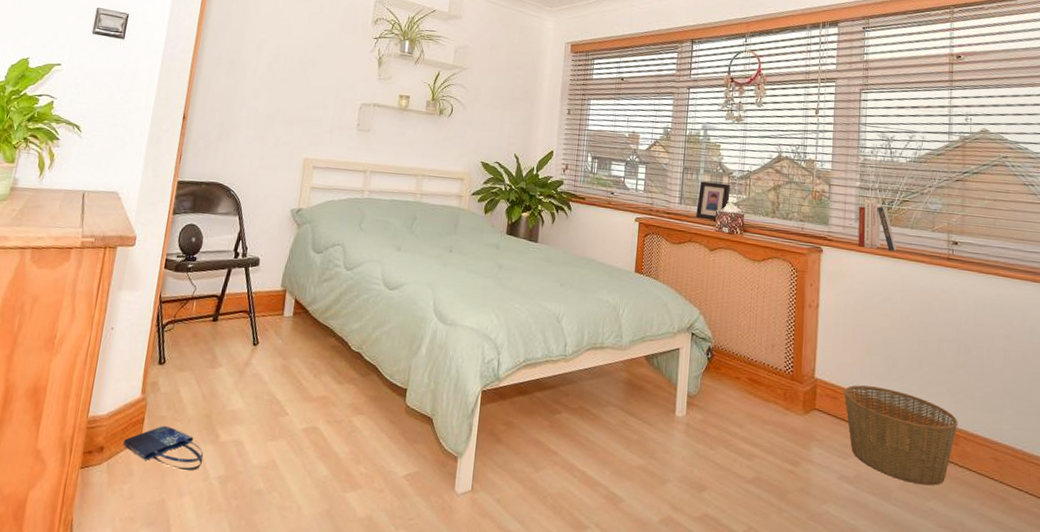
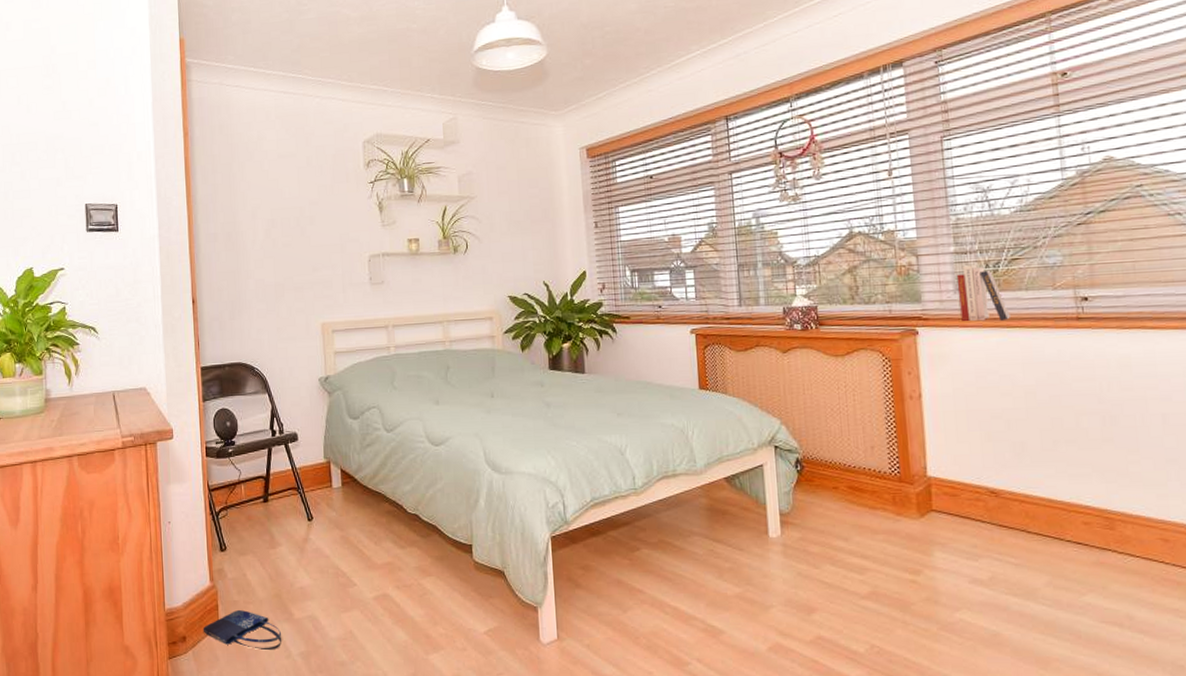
picture frame: present [696,181,731,221] -> none [759,275,798,320]
basket: present [844,385,958,486] -> none [965,476,1112,579]

